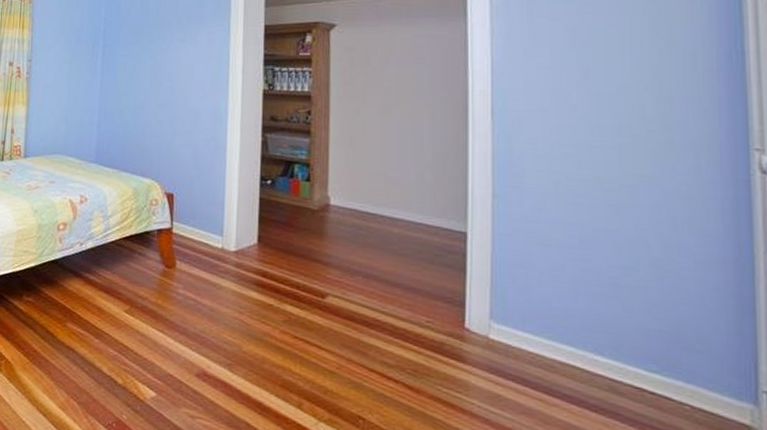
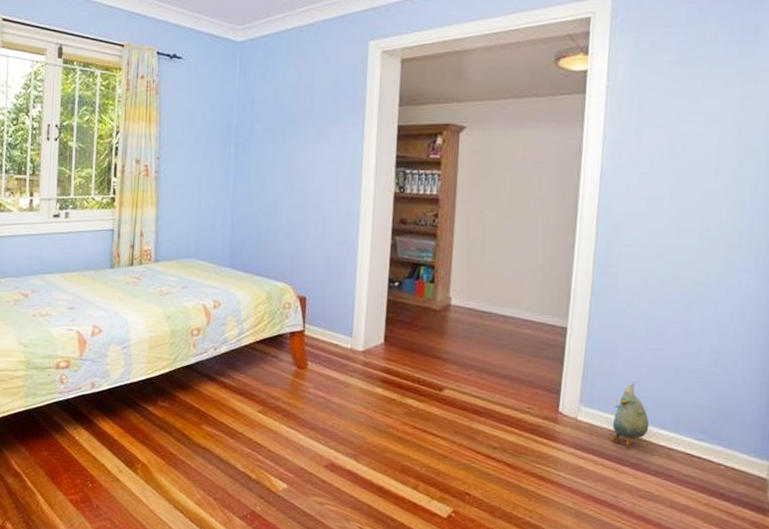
plush toy: none [533,296,582,376] -> present [611,381,650,448]

